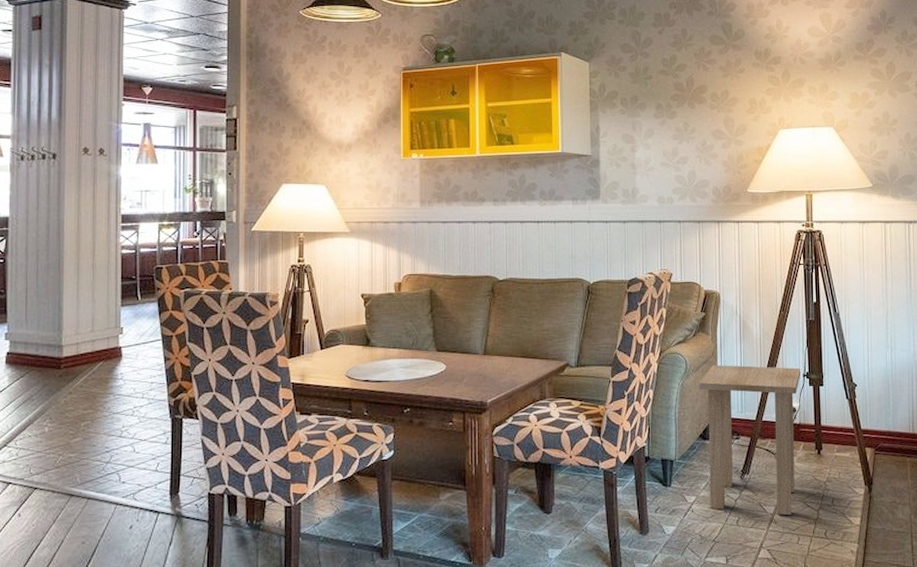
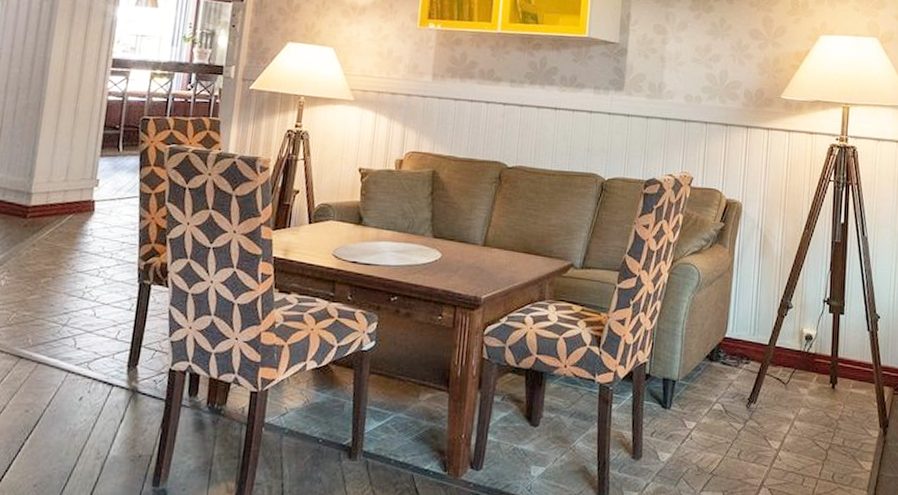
side table: present [698,364,800,516] -> none [710,280,821,453]

